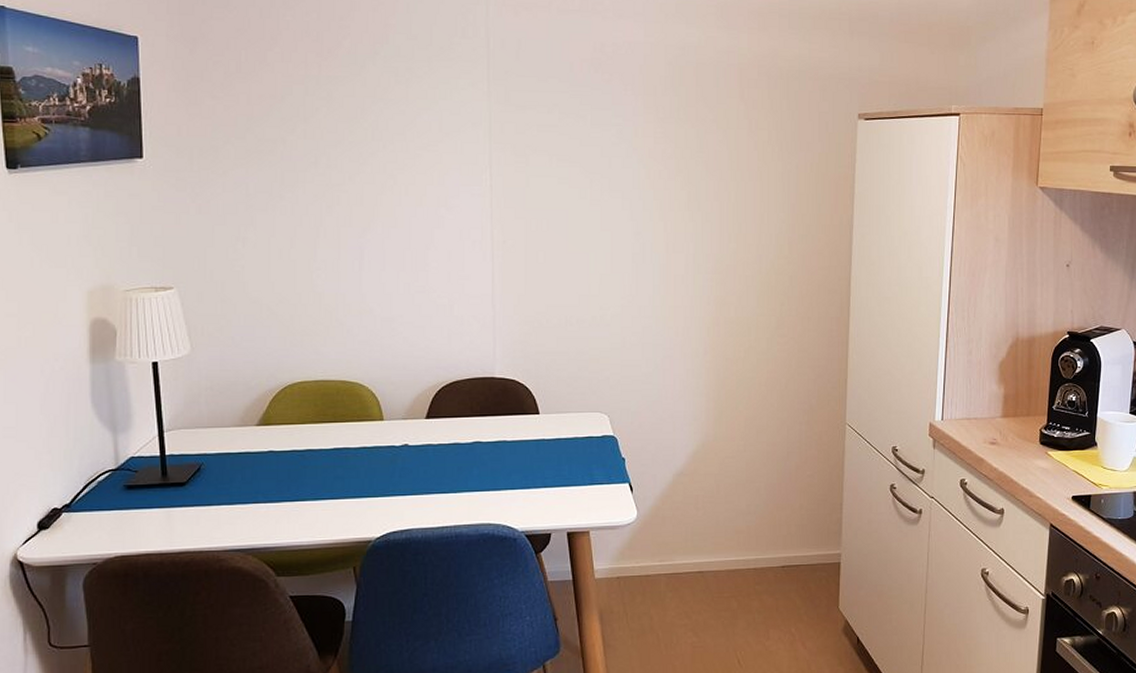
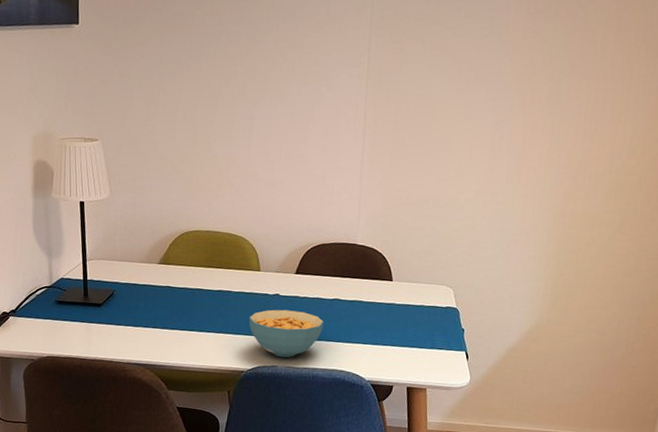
cereal bowl: none [373,461,464,517] -> present [248,309,324,358]

